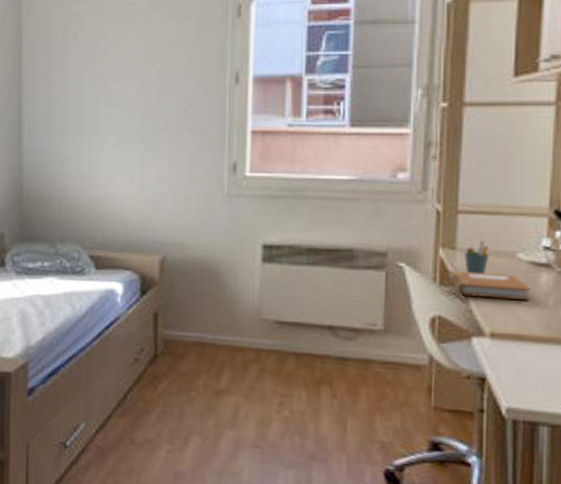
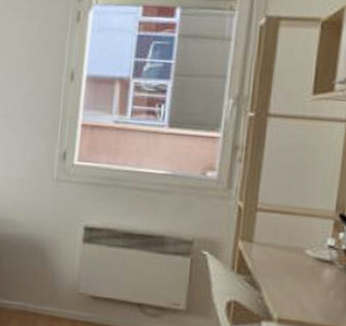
notebook: present [449,271,531,301] -> none [245,261,315,293]
pen holder: present [463,241,490,275] -> none [259,237,282,267]

